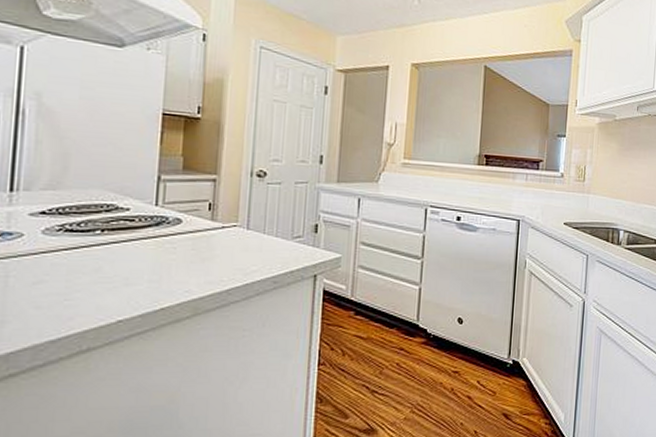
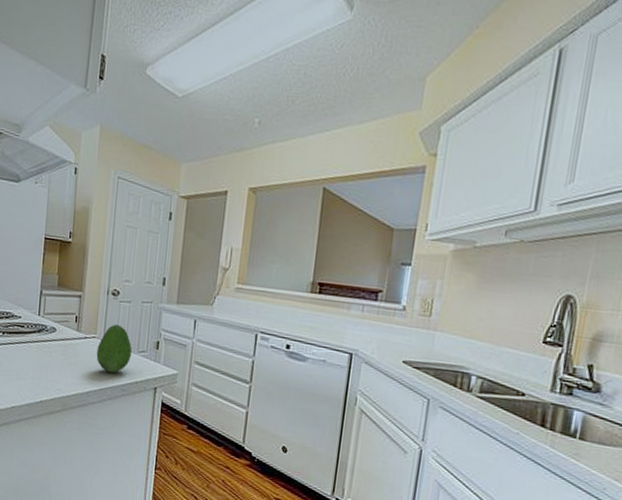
fruit: none [238,209,285,265] -> present [96,324,132,373]

